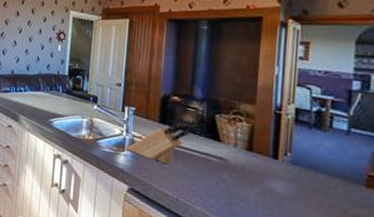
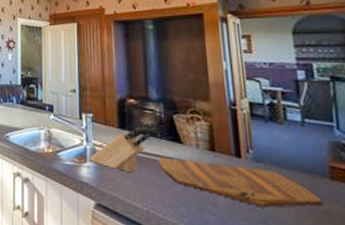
cutting board: none [194,152,354,210] -> present [158,157,323,208]

